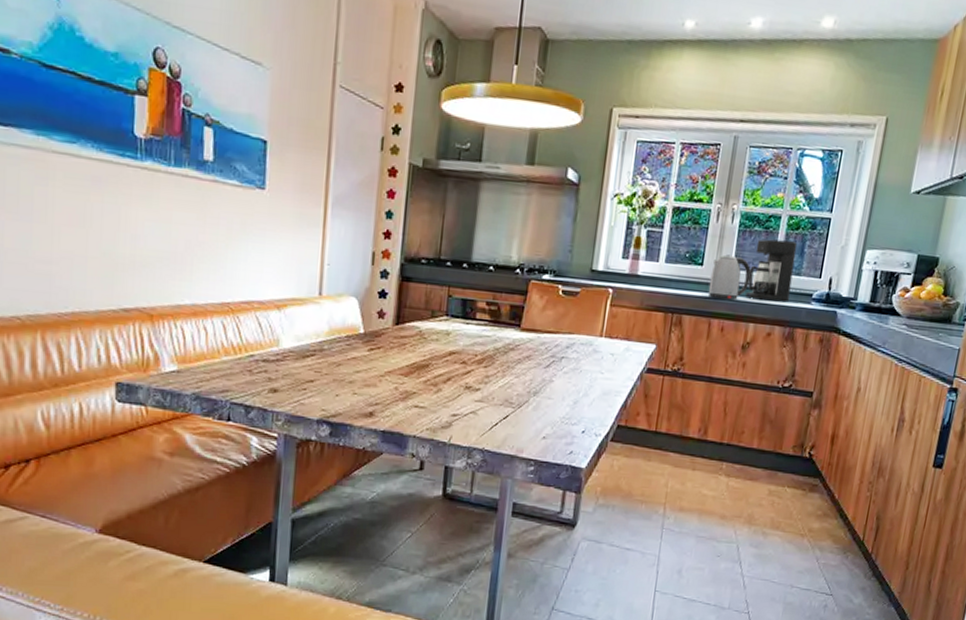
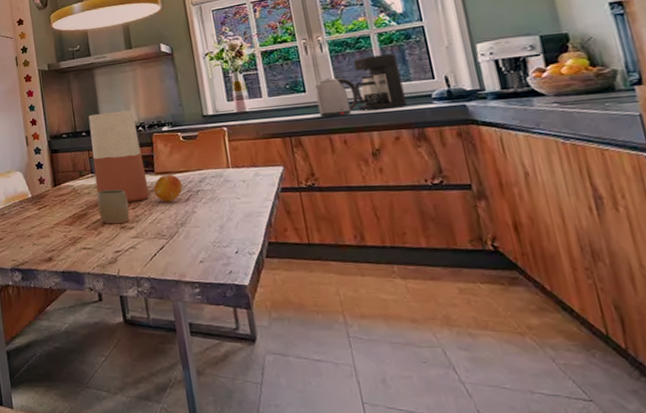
mug: none [443,338,482,383] -> present [96,189,130,224]
vase: none [447,240,515,360] -> present [88,110,150,203]
fruit: none [514,332,548,366] -> present [154,174,183,202]

